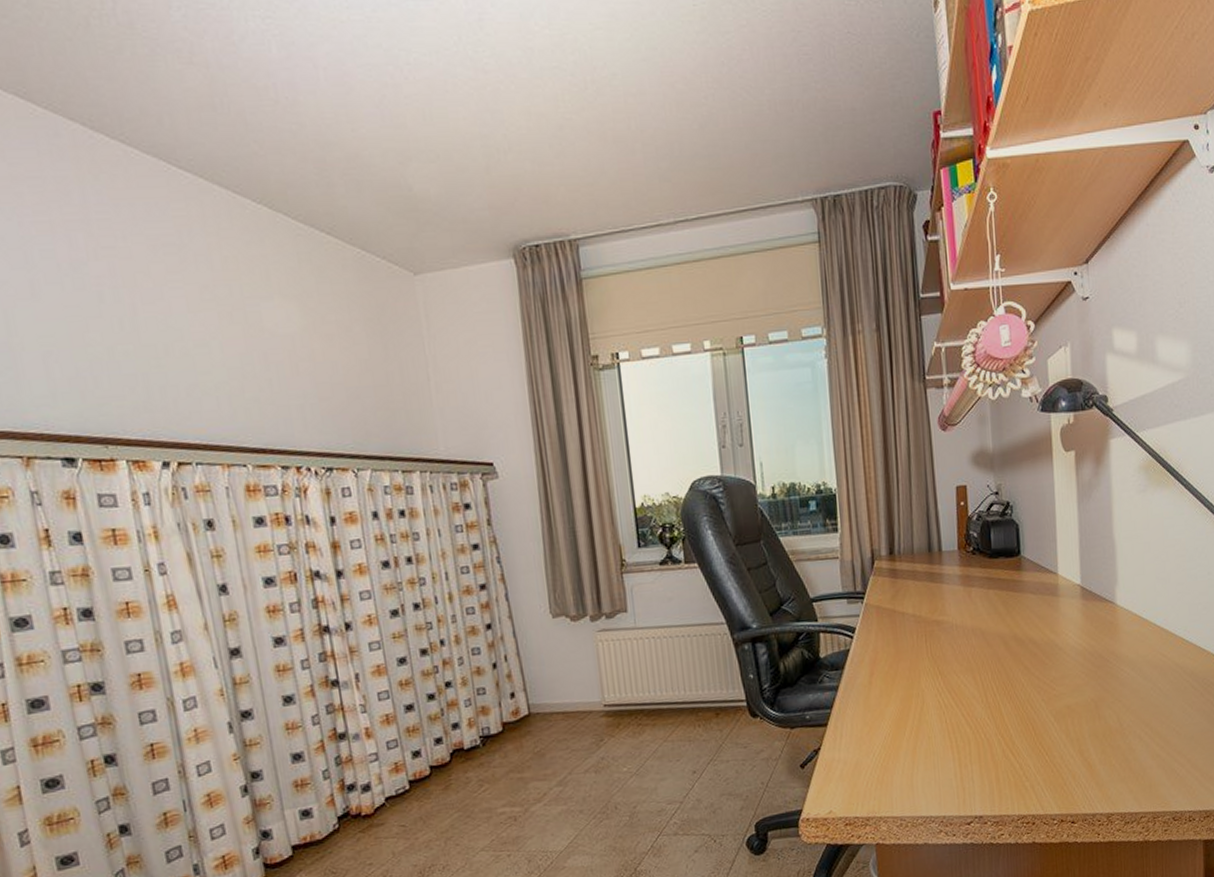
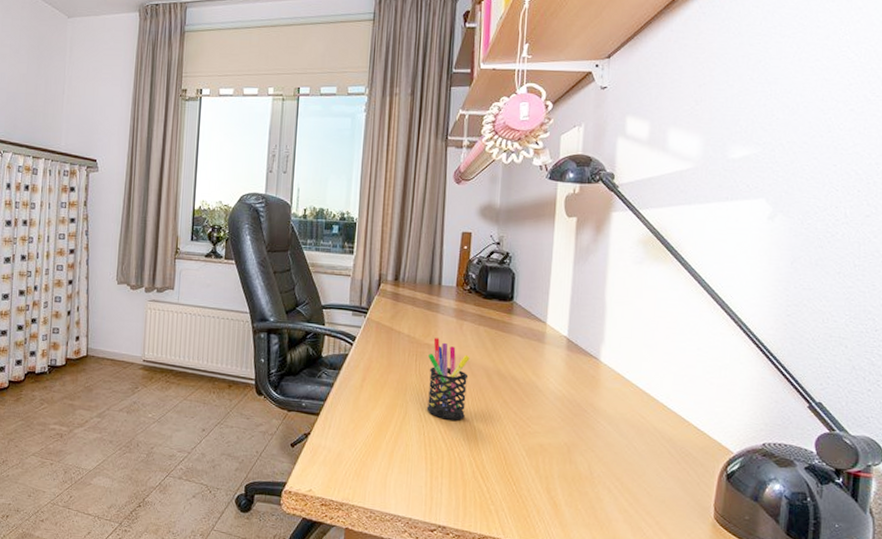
pen holder: none [939,611,987,701] -> present [426,338,470,421]

